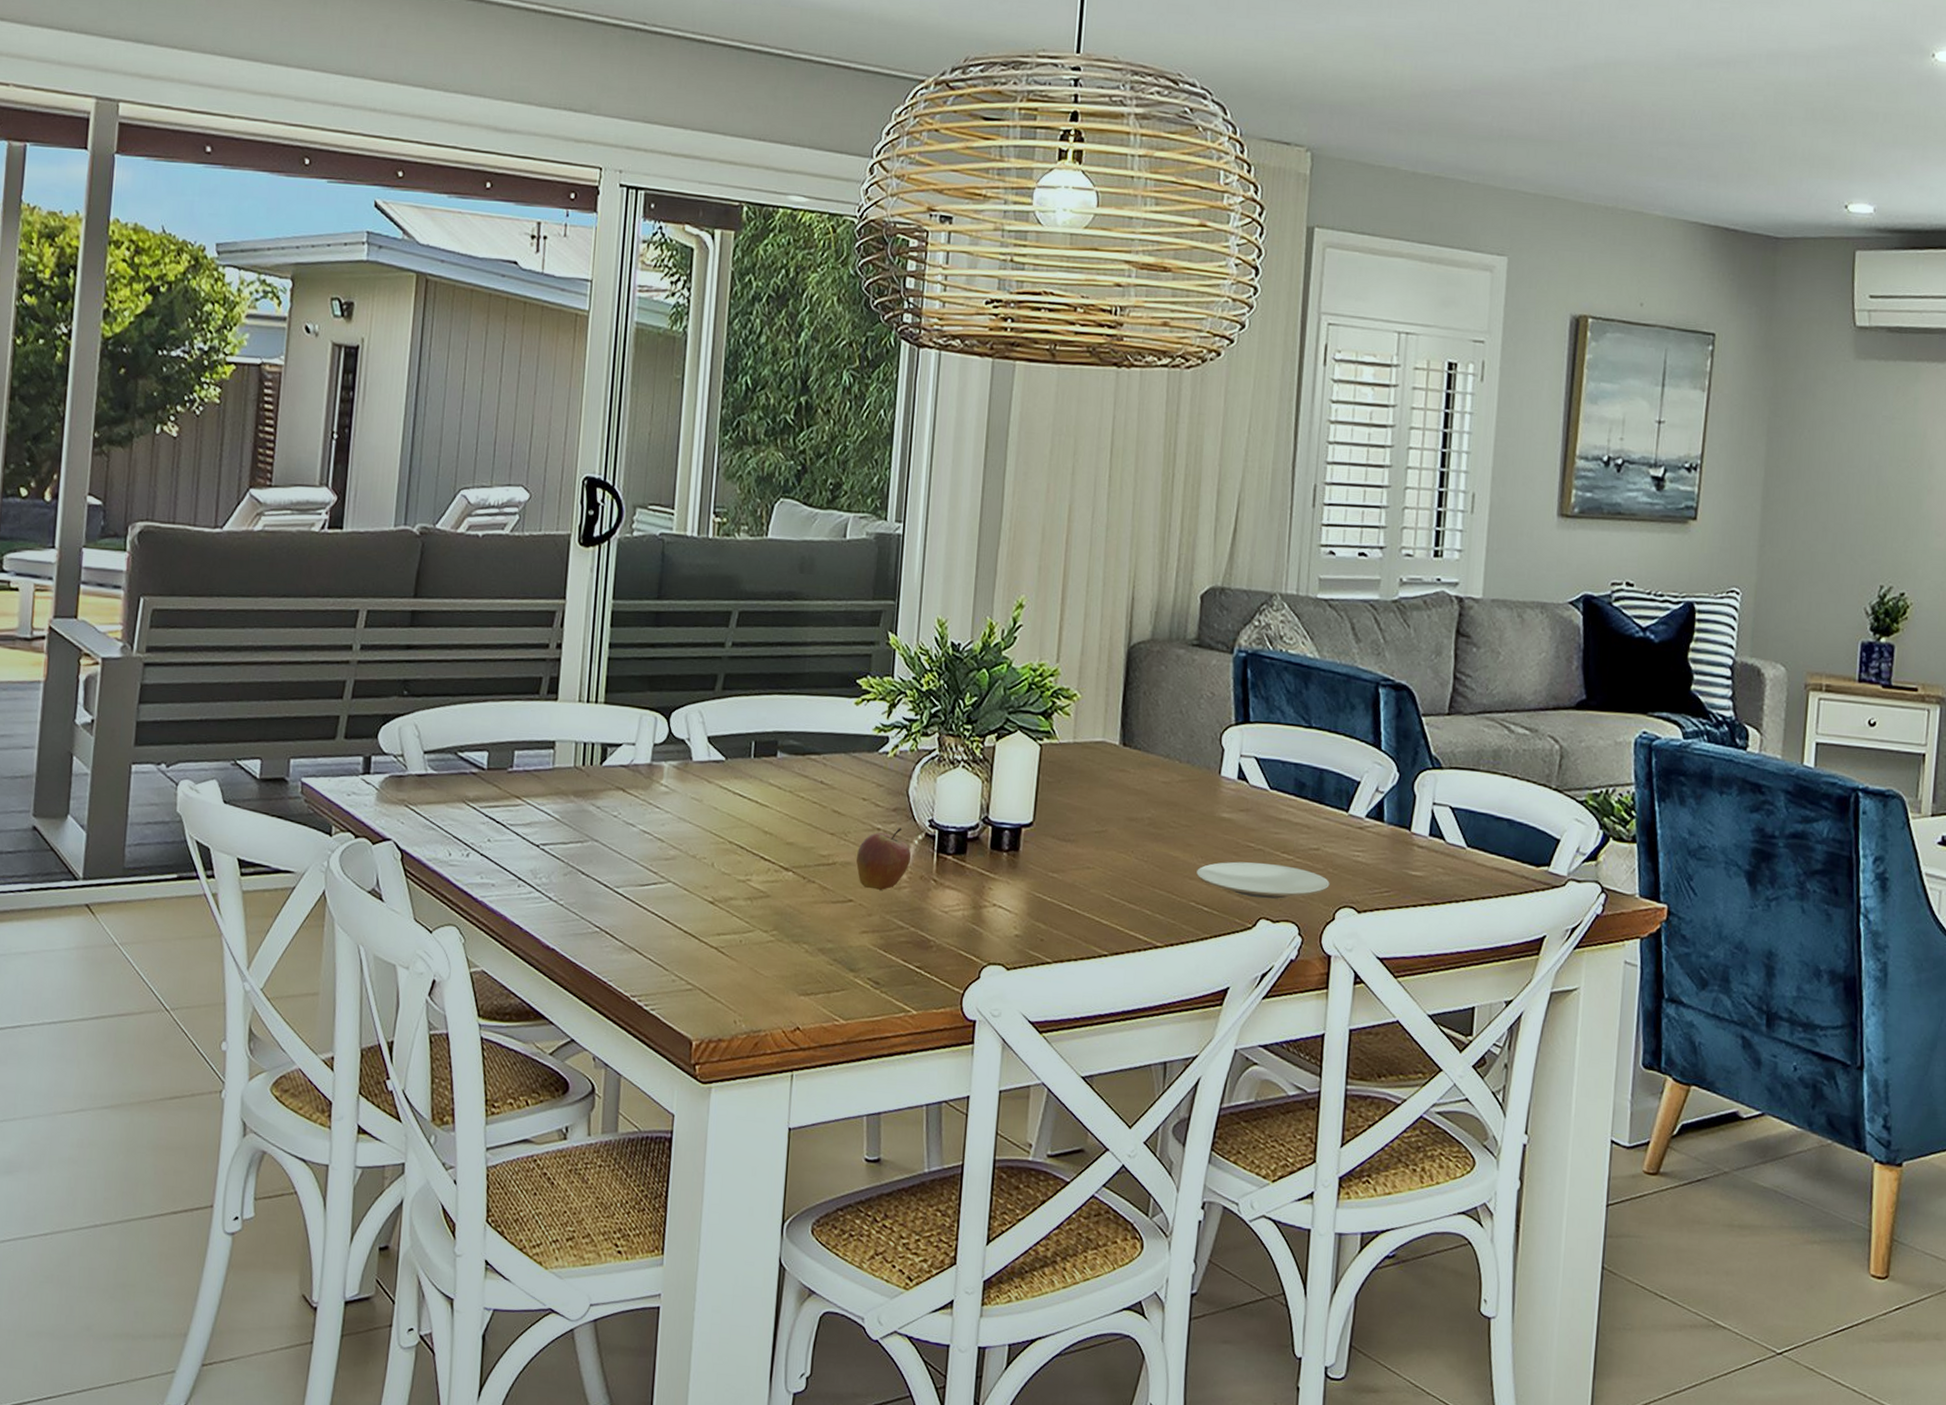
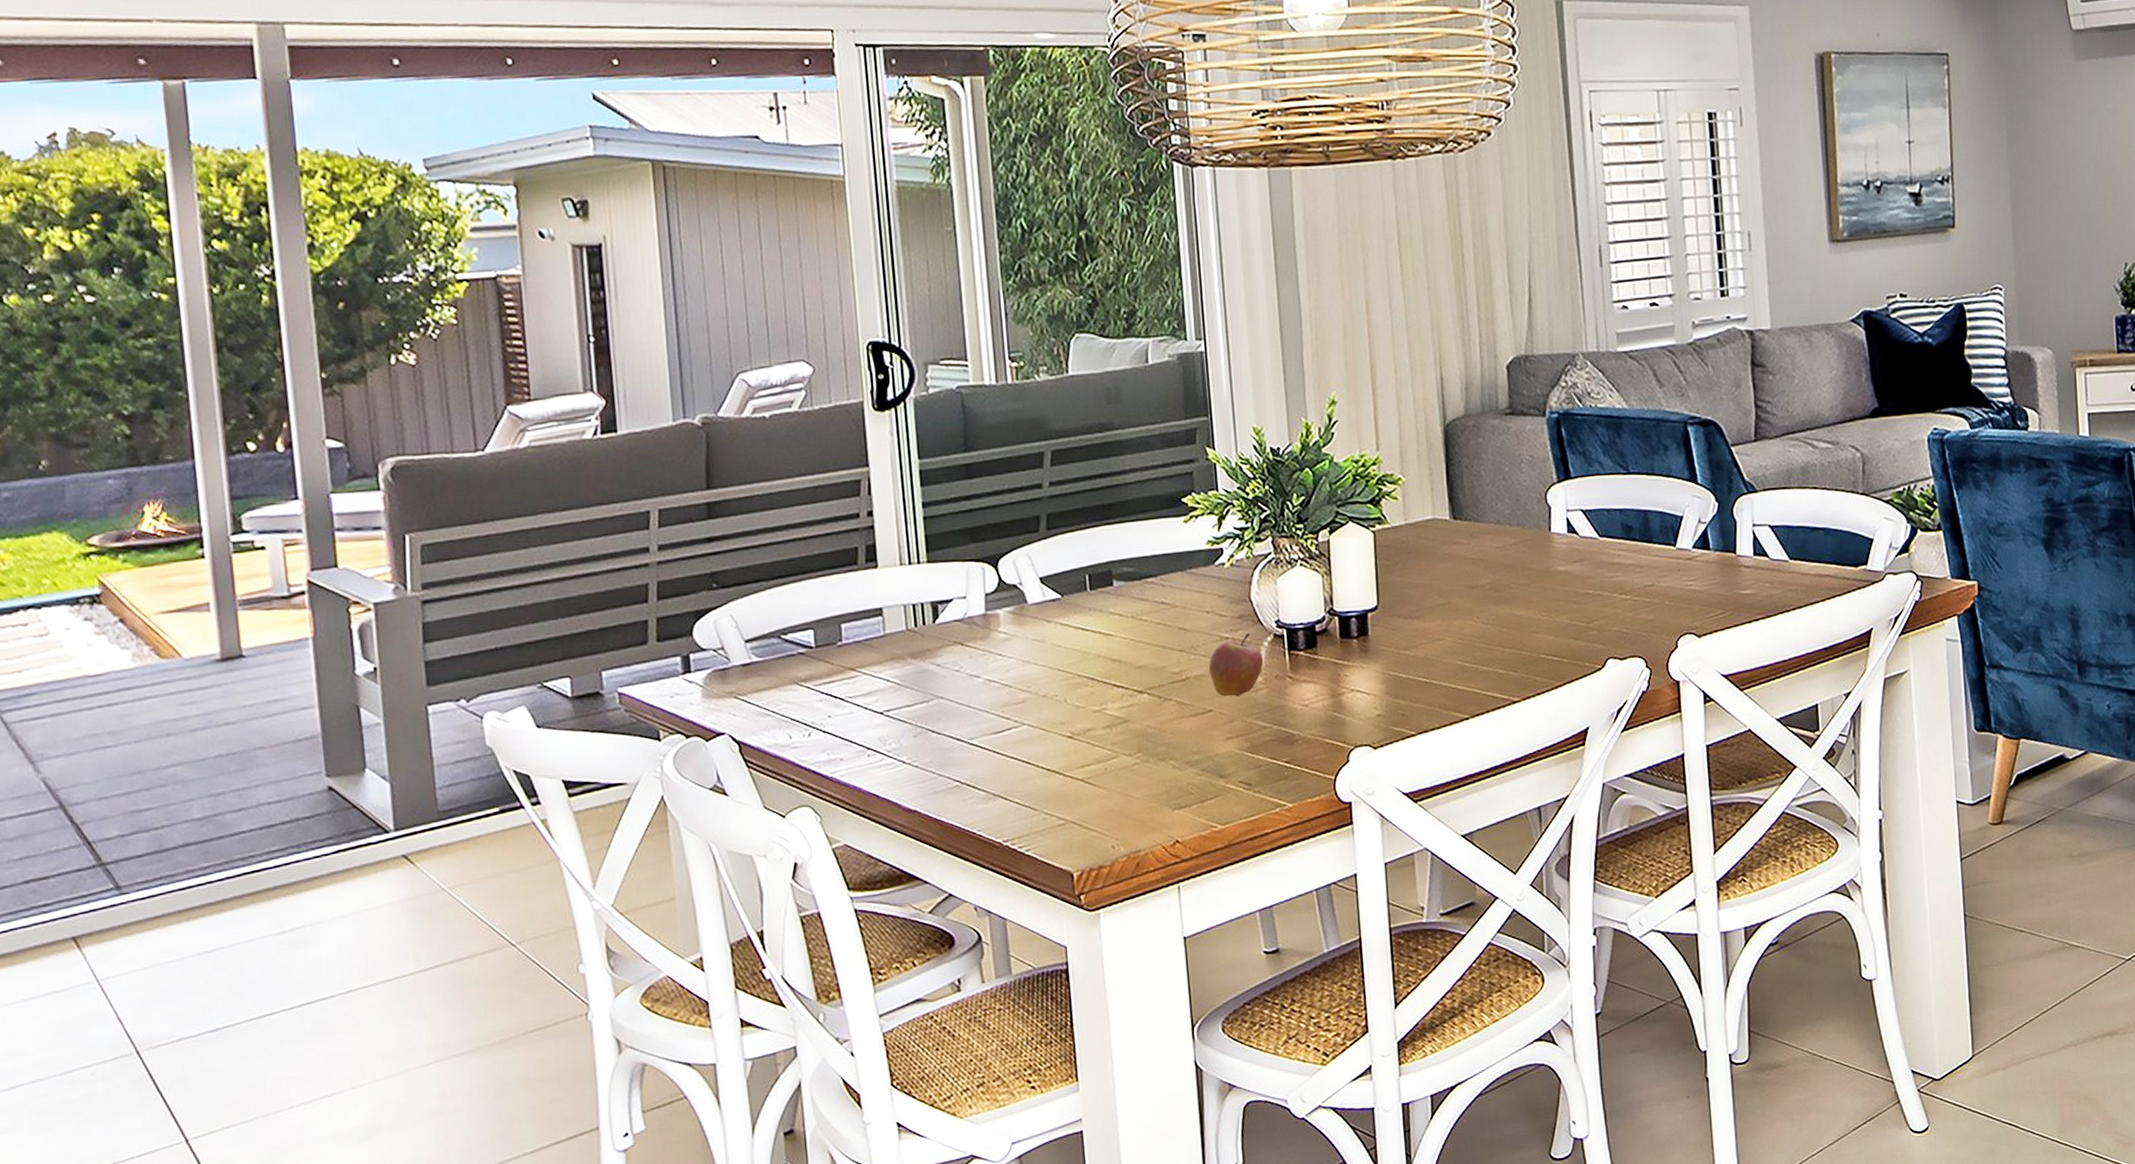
plate: present [1197,861,1330,899] -> none [1542,605,1669,641]

